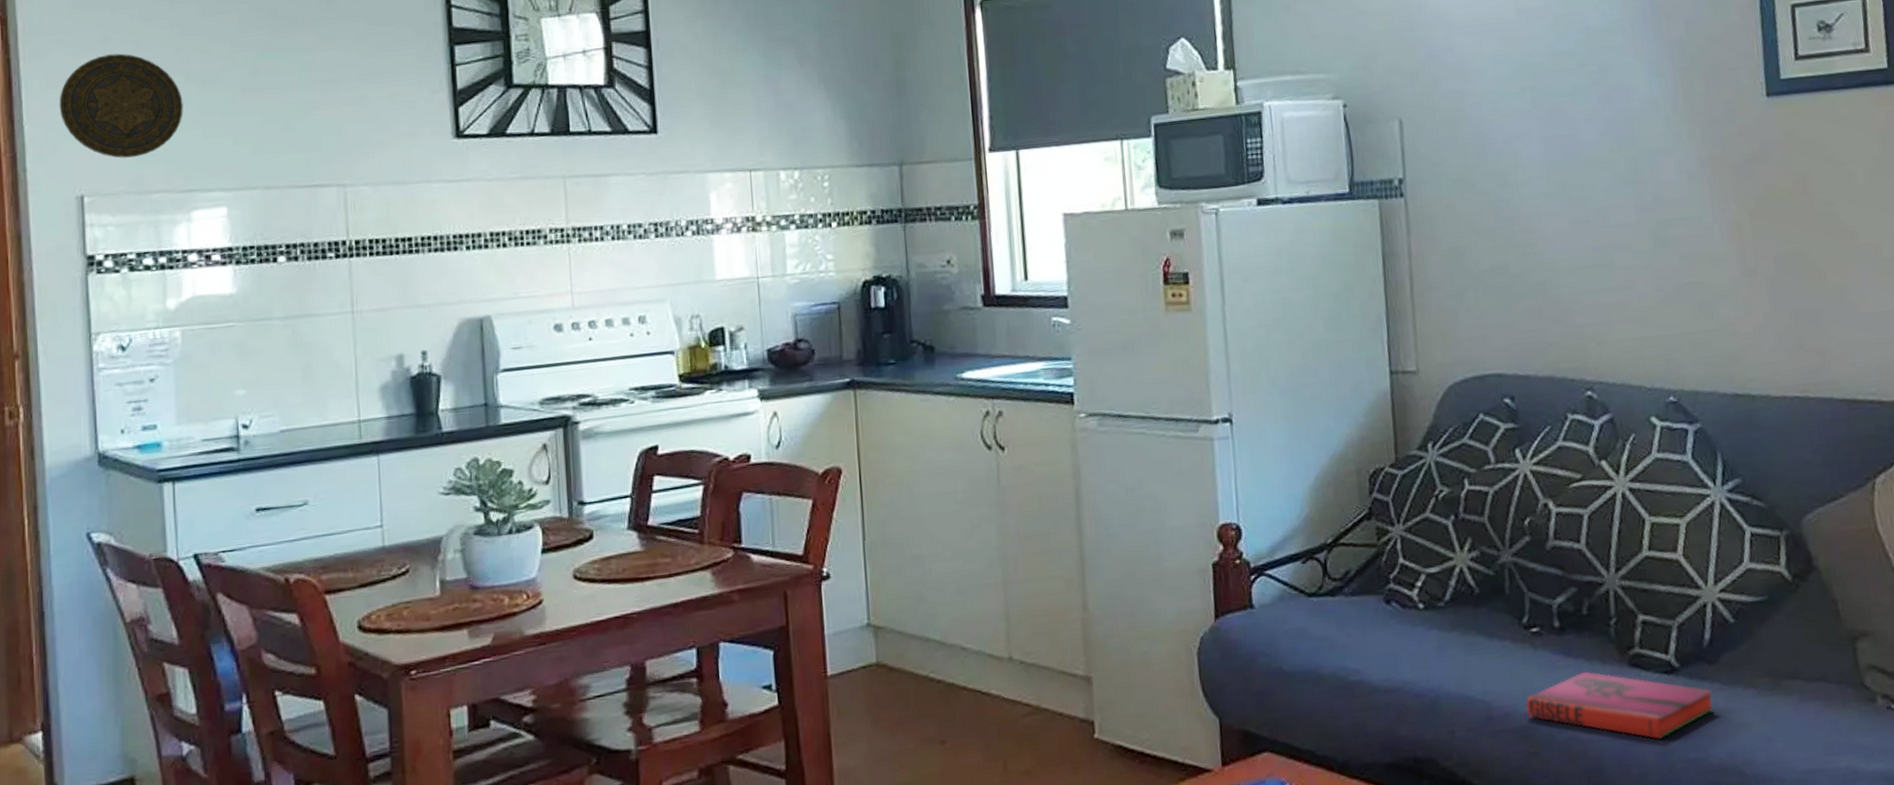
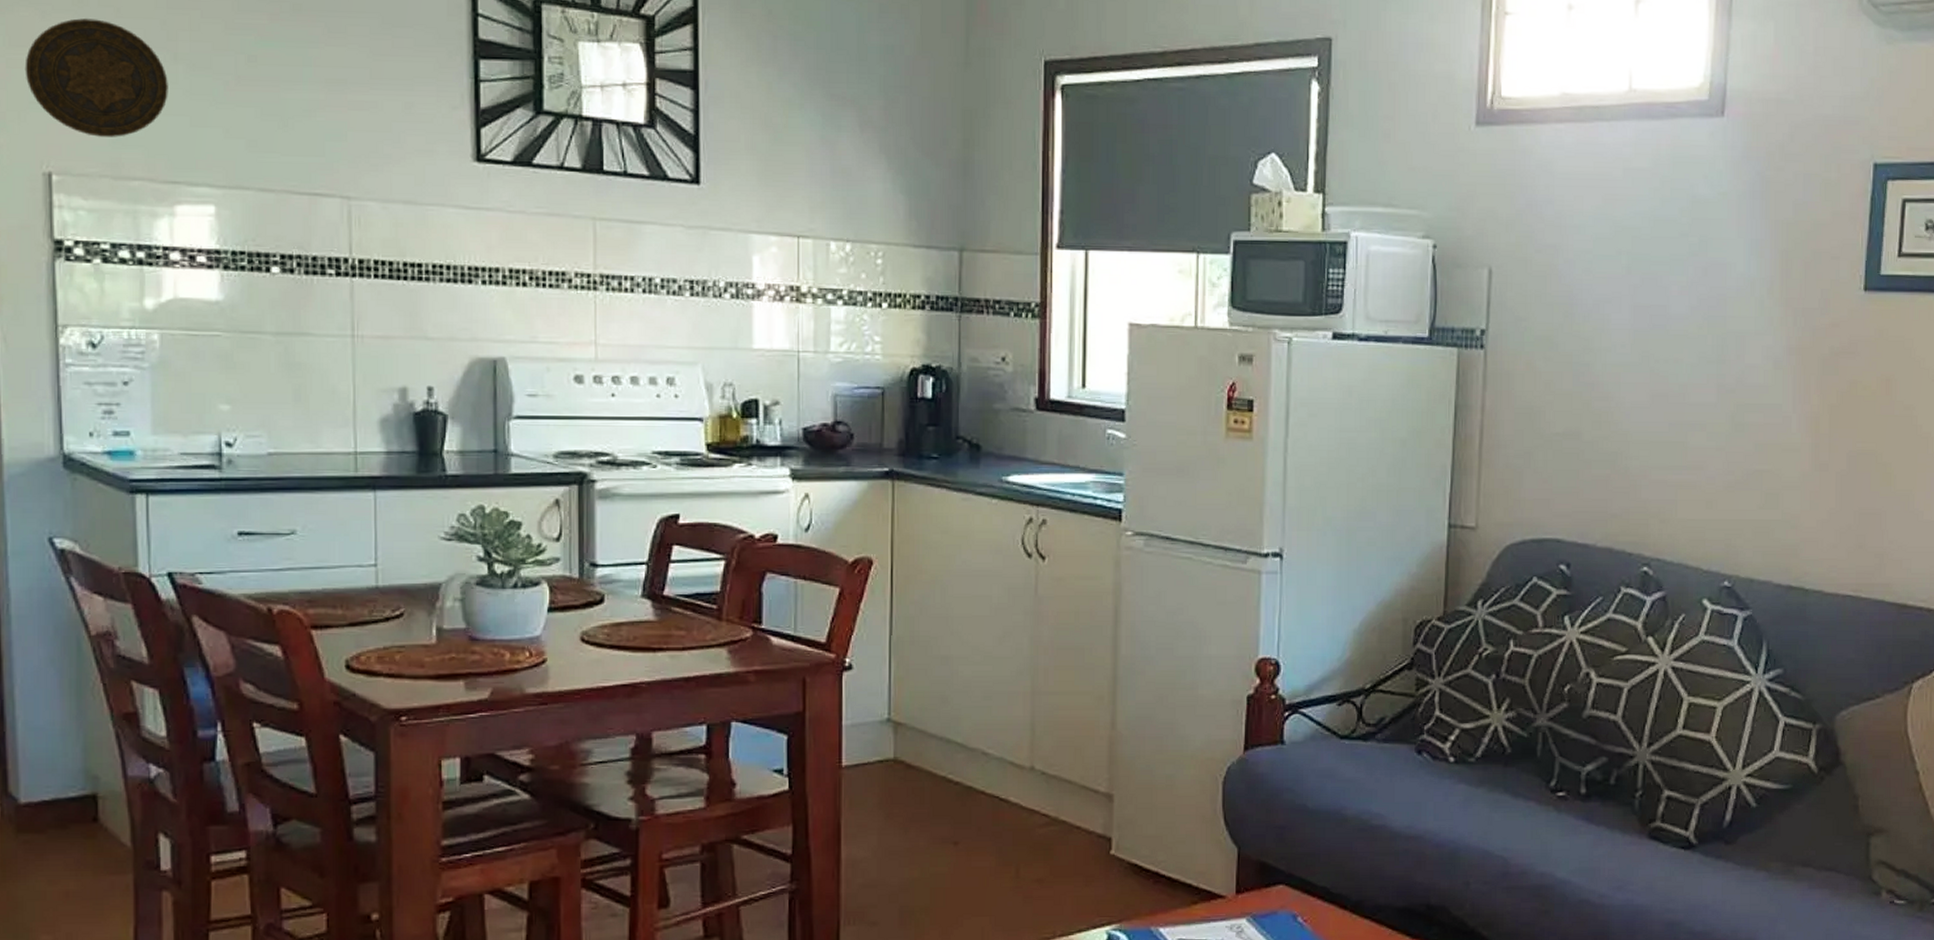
hardback book: present [1526,671,1714,739] -> none [1544,839,1726,910]

